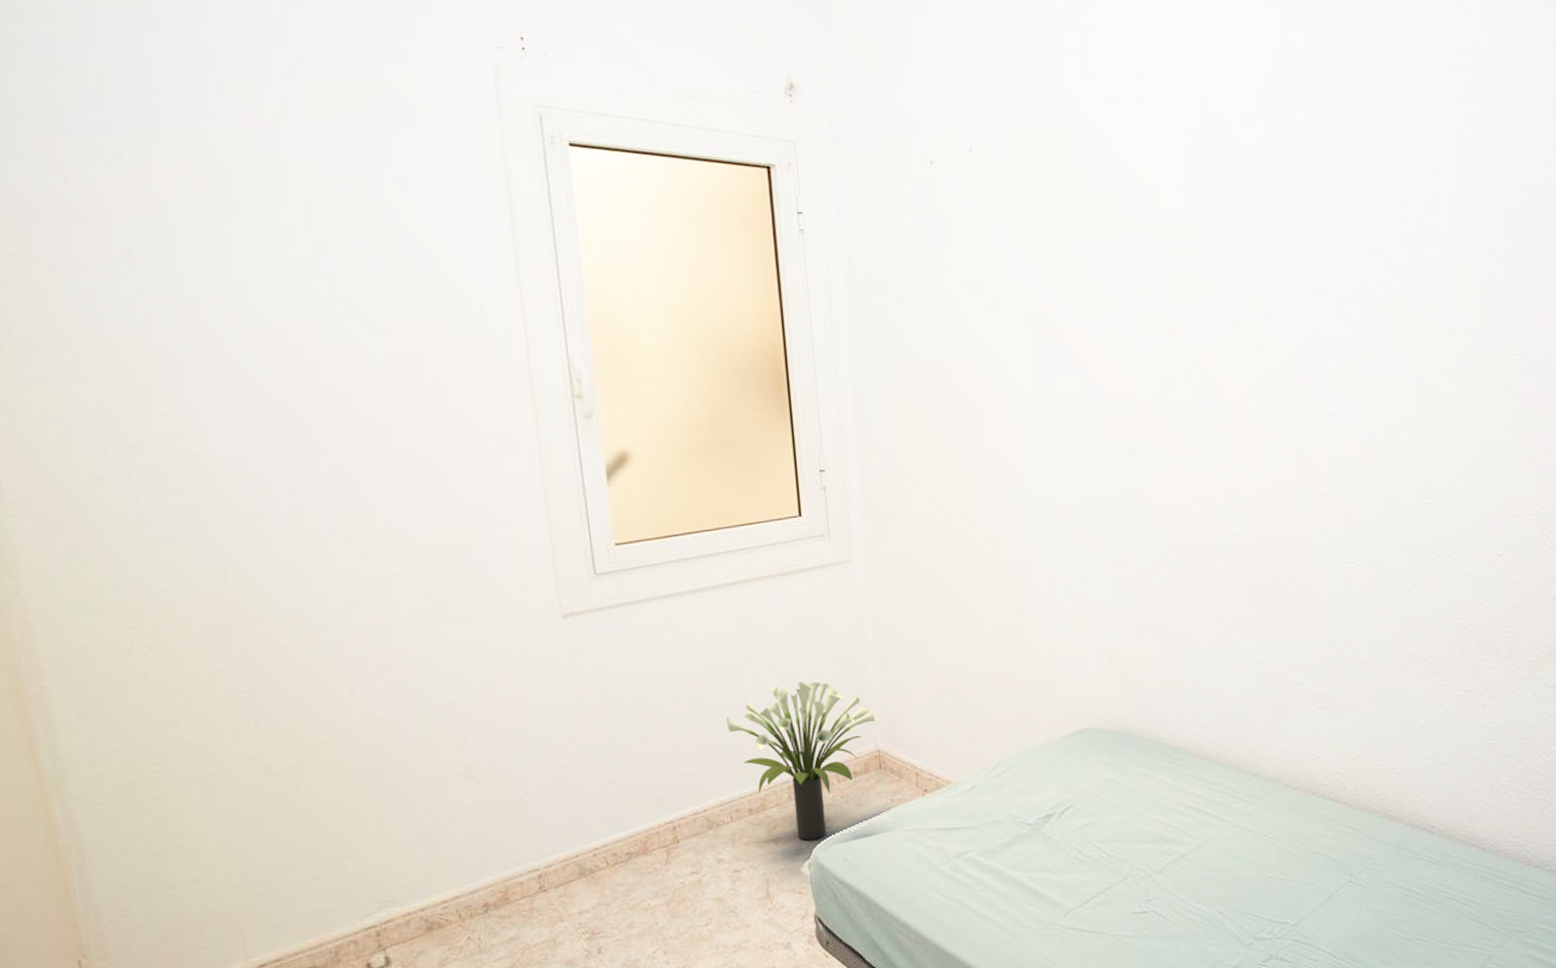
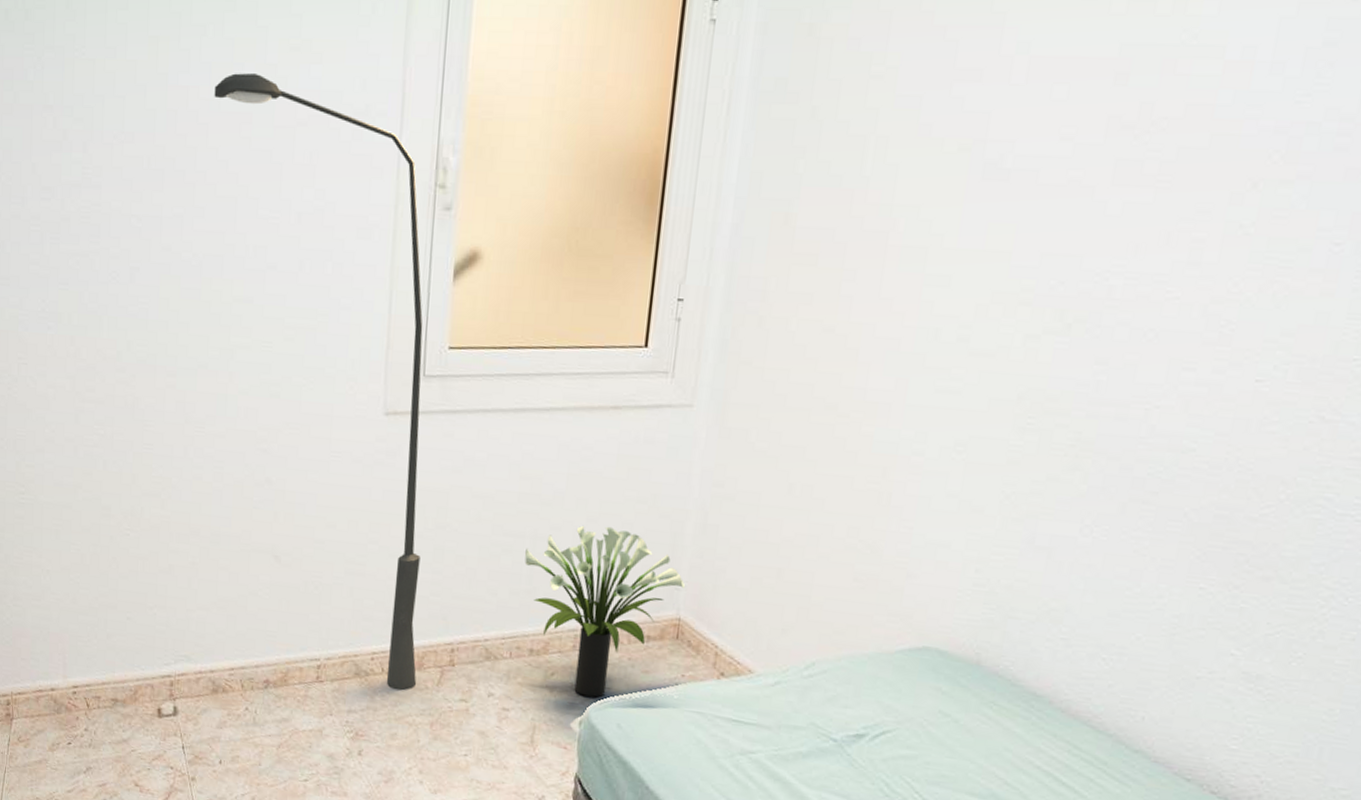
floor lamp: none [318,308,645,880] -> present [214,73,423,691]

